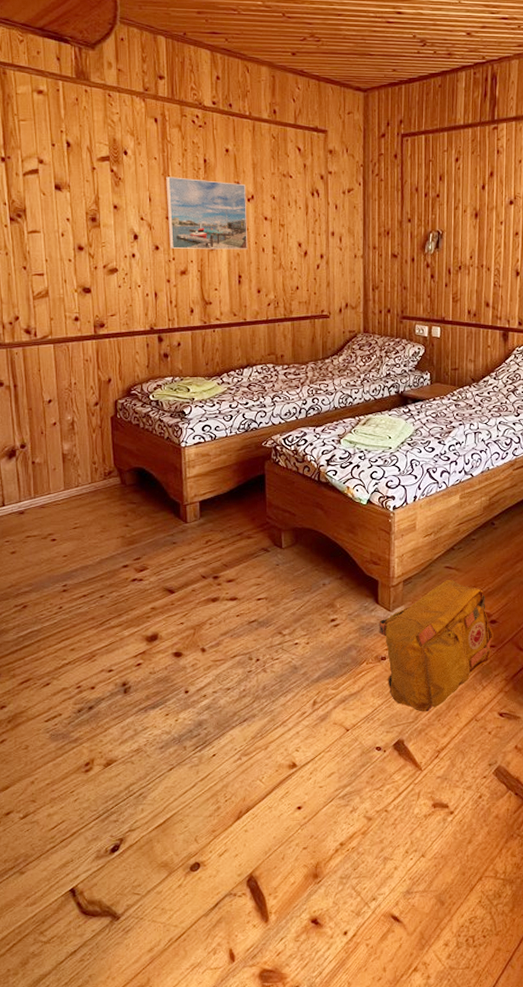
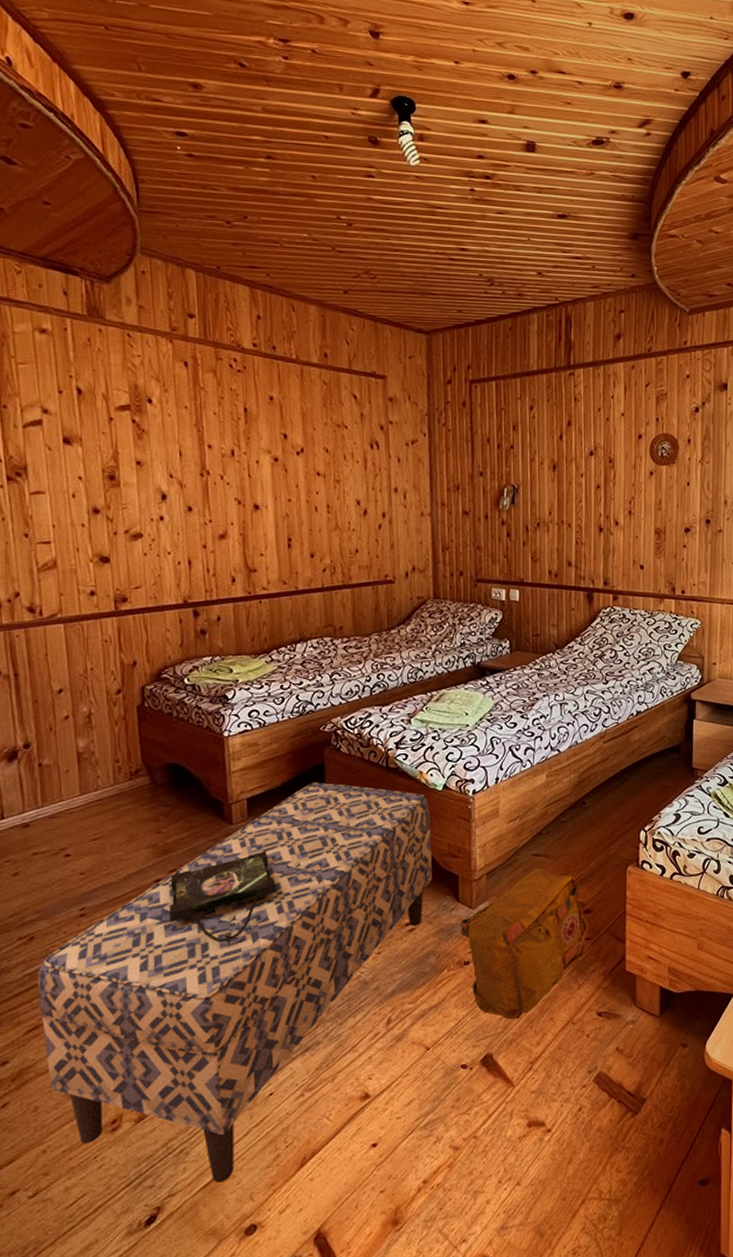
bench: none [28,491,356,824] -> present [37,782,432,1183]
photo frame: none [134,547,222,626] -> present [170,851,276,946]
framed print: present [166,176,248,250] -> none [199,428,299,510]

